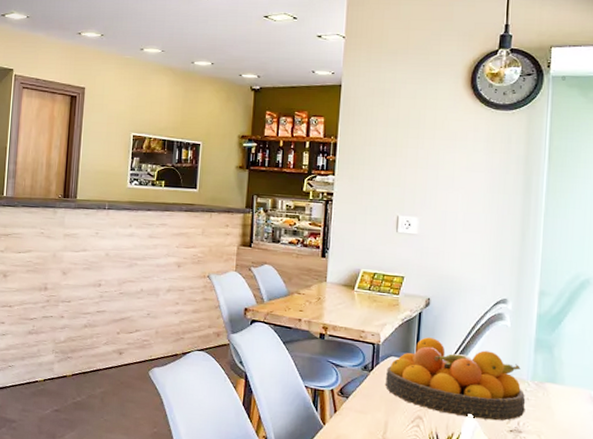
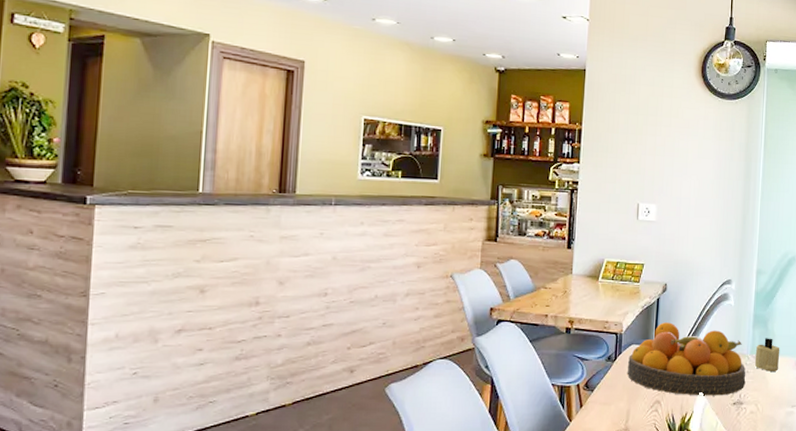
candle: none [536,365,570,403] -> present [754,338,780,371]

